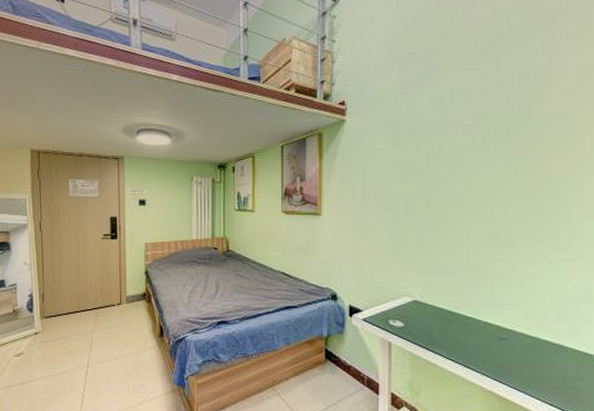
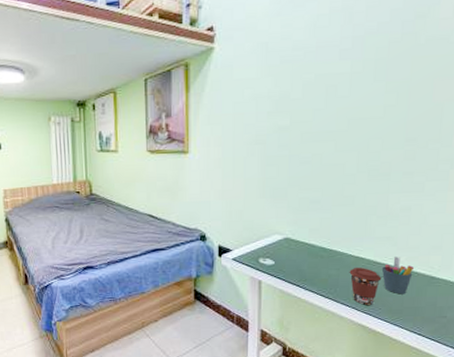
coffee cup: none [478,332,510,373] -> present [349,267,382,306]
pen holder: none [509,324,541,362] -> present [381,257,414,295]

